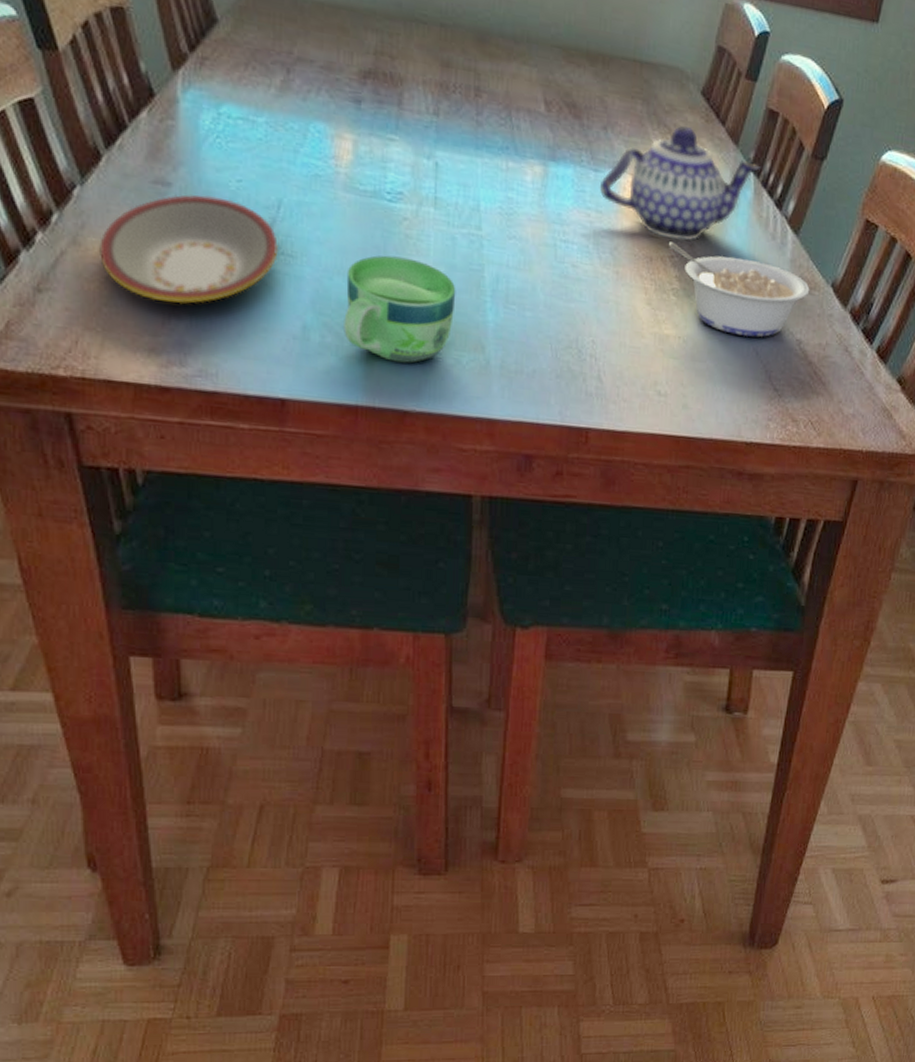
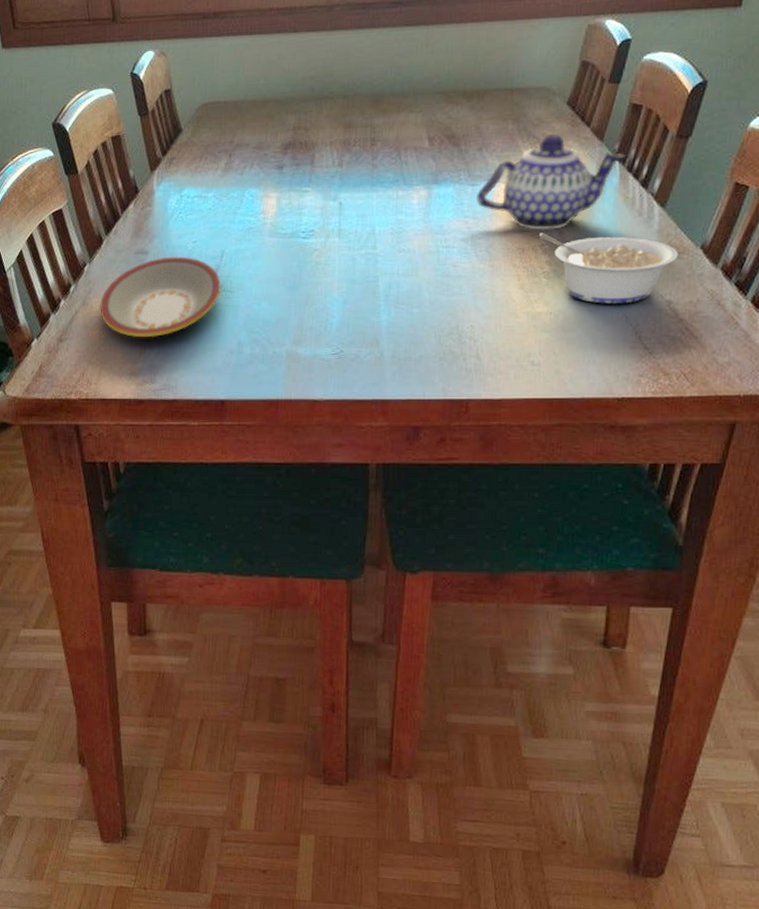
cup: present [344,255,456,364] -> none [268,280,356,362]

